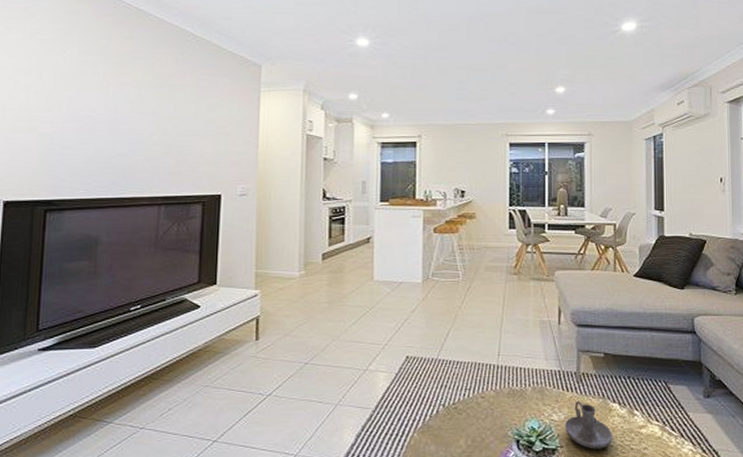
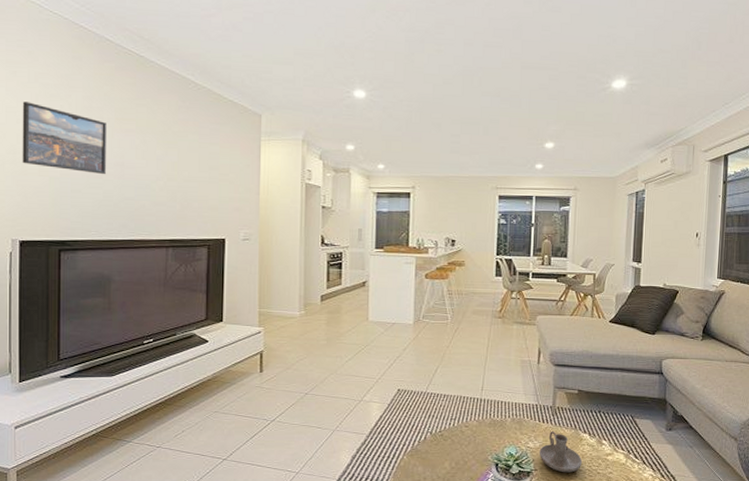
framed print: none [11,57,101,129] -> present [22,101,106,174]

